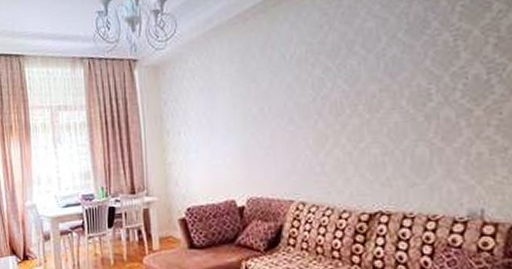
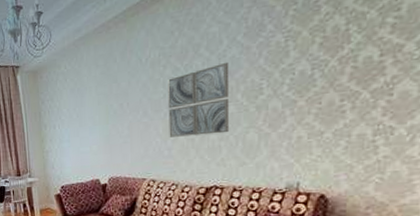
wall art: none [317,63,395,150] -> present [168,63,230,137]

